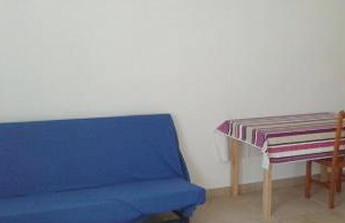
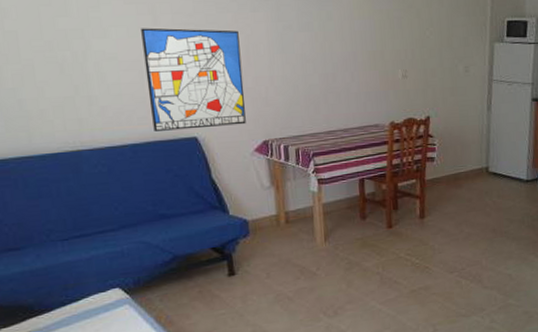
wall art: none [135,21,213,107] -> present [141,28,246,131]

